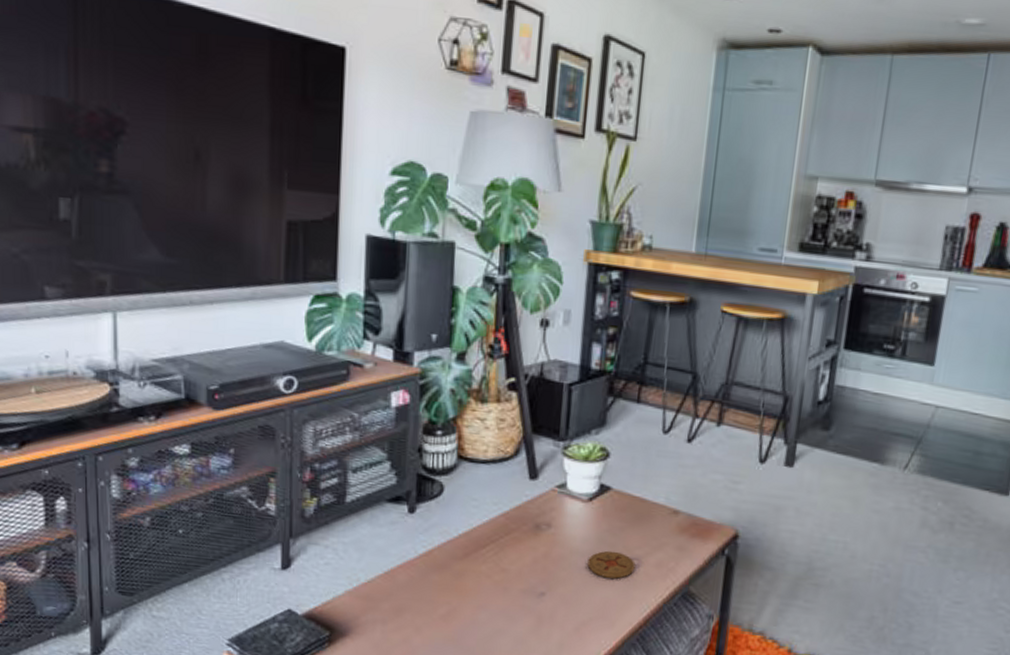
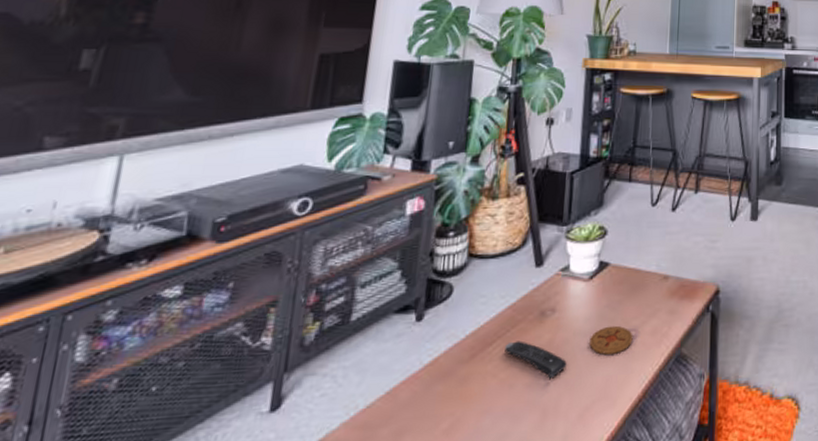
remote control: none [499,548,563,589] -> present [505,340,567,378]

